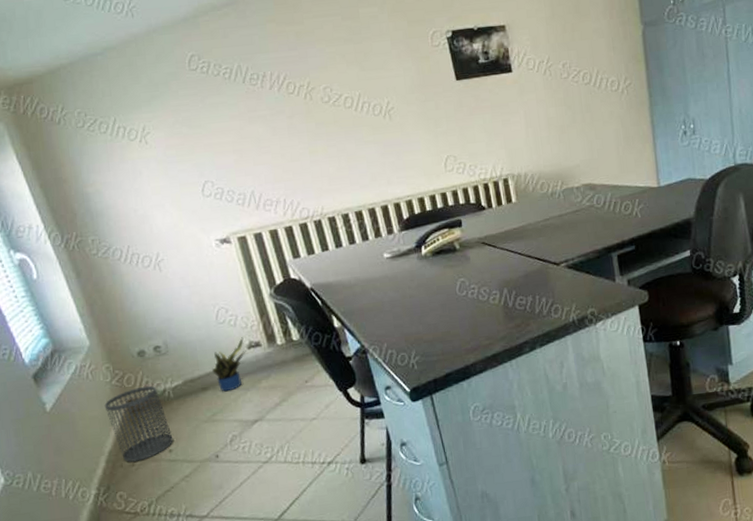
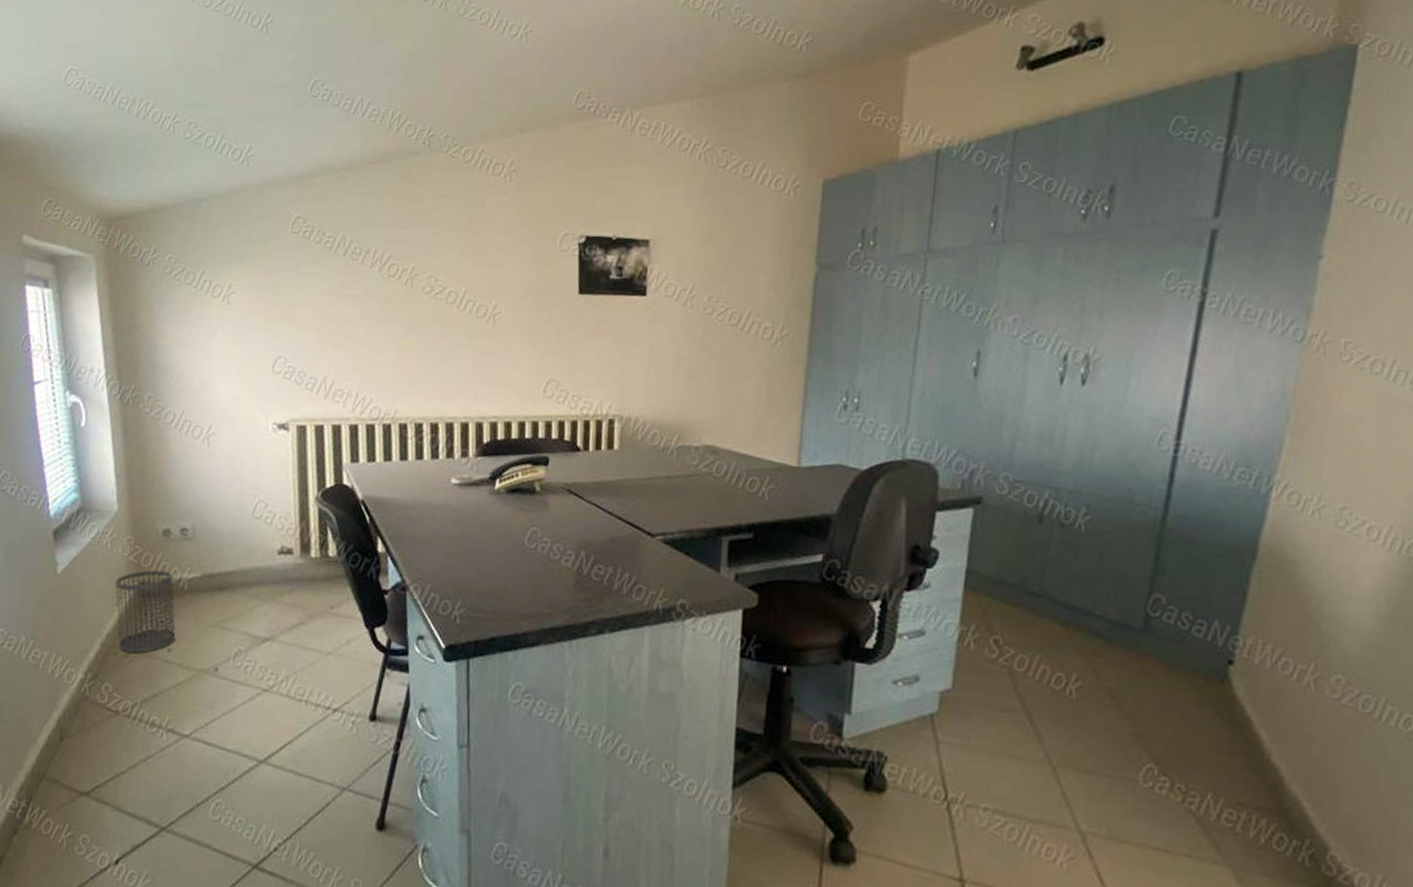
potted plant: present [211,337,246,392] -> none [233,539,277,598]

